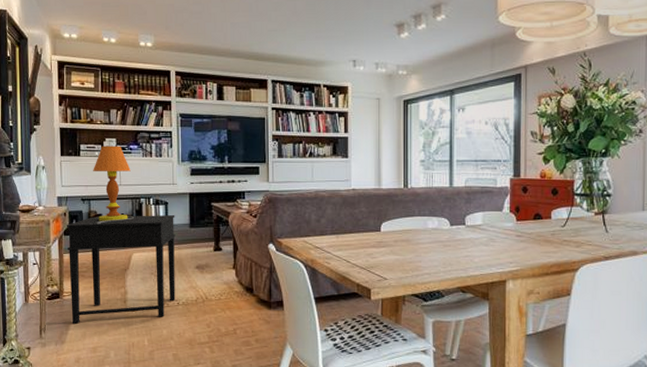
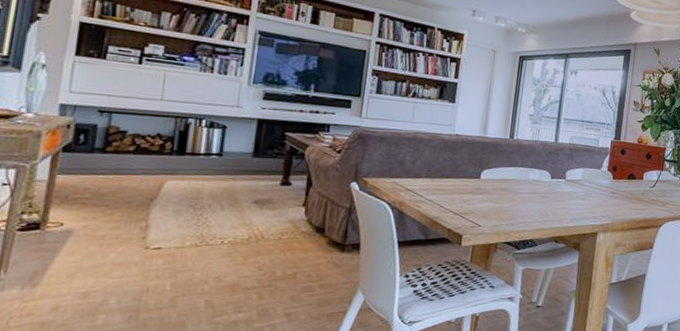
side table: present [67,214,176,324] -> none [55,133,235,262]
table lamp: present [93,146,134,225] -> none [116,51,180,143]

